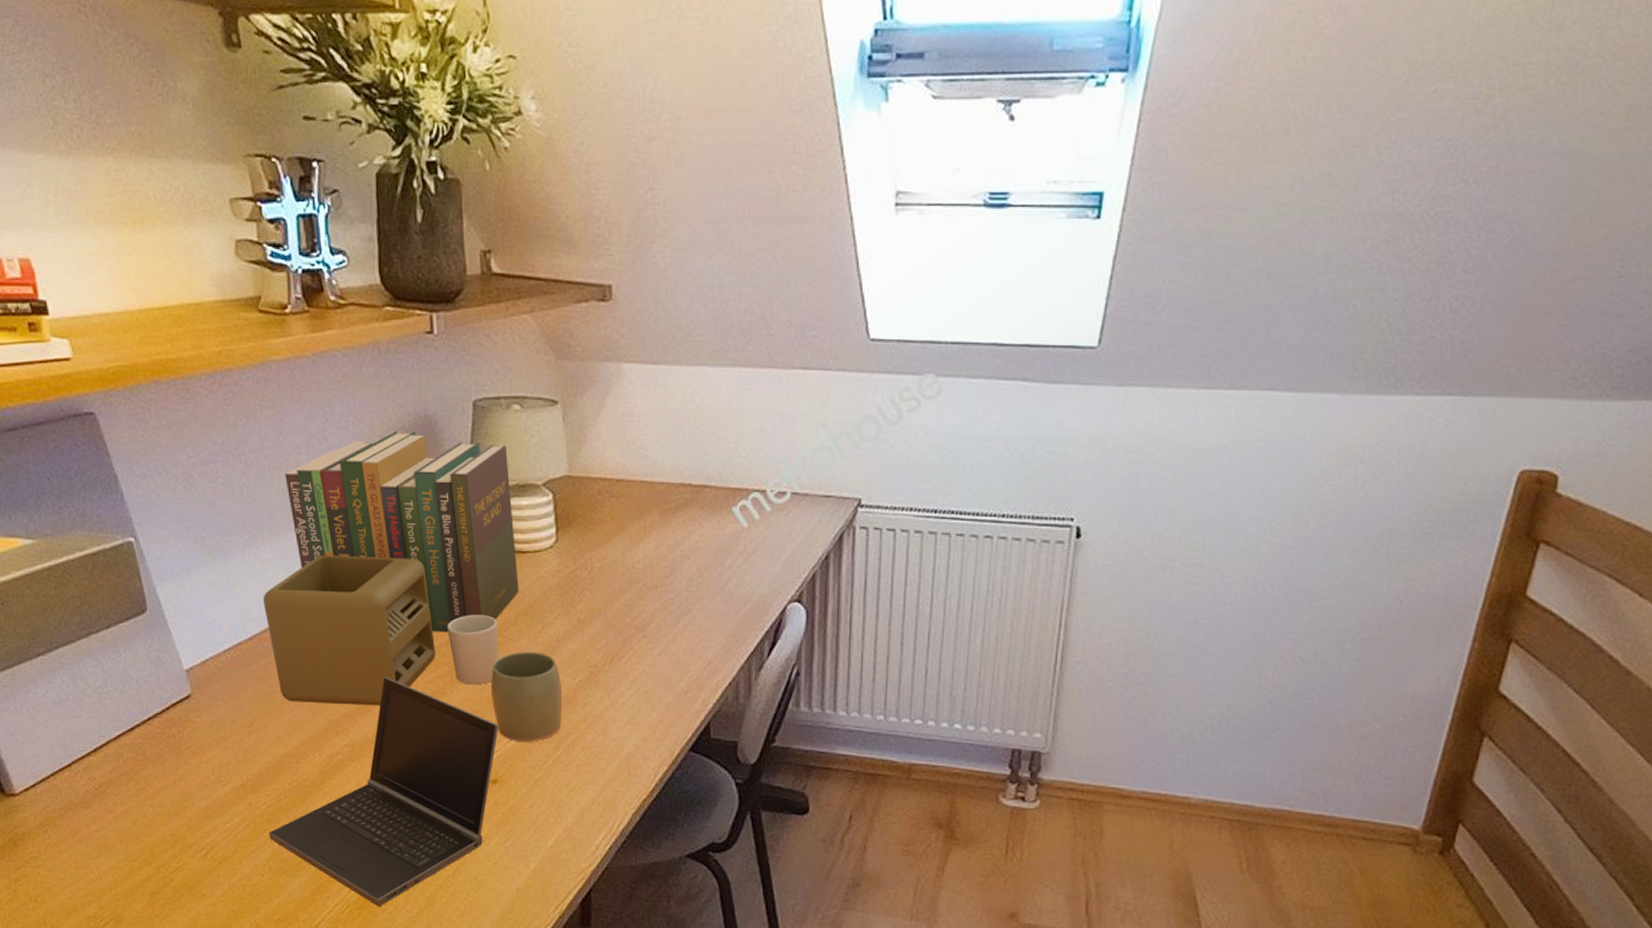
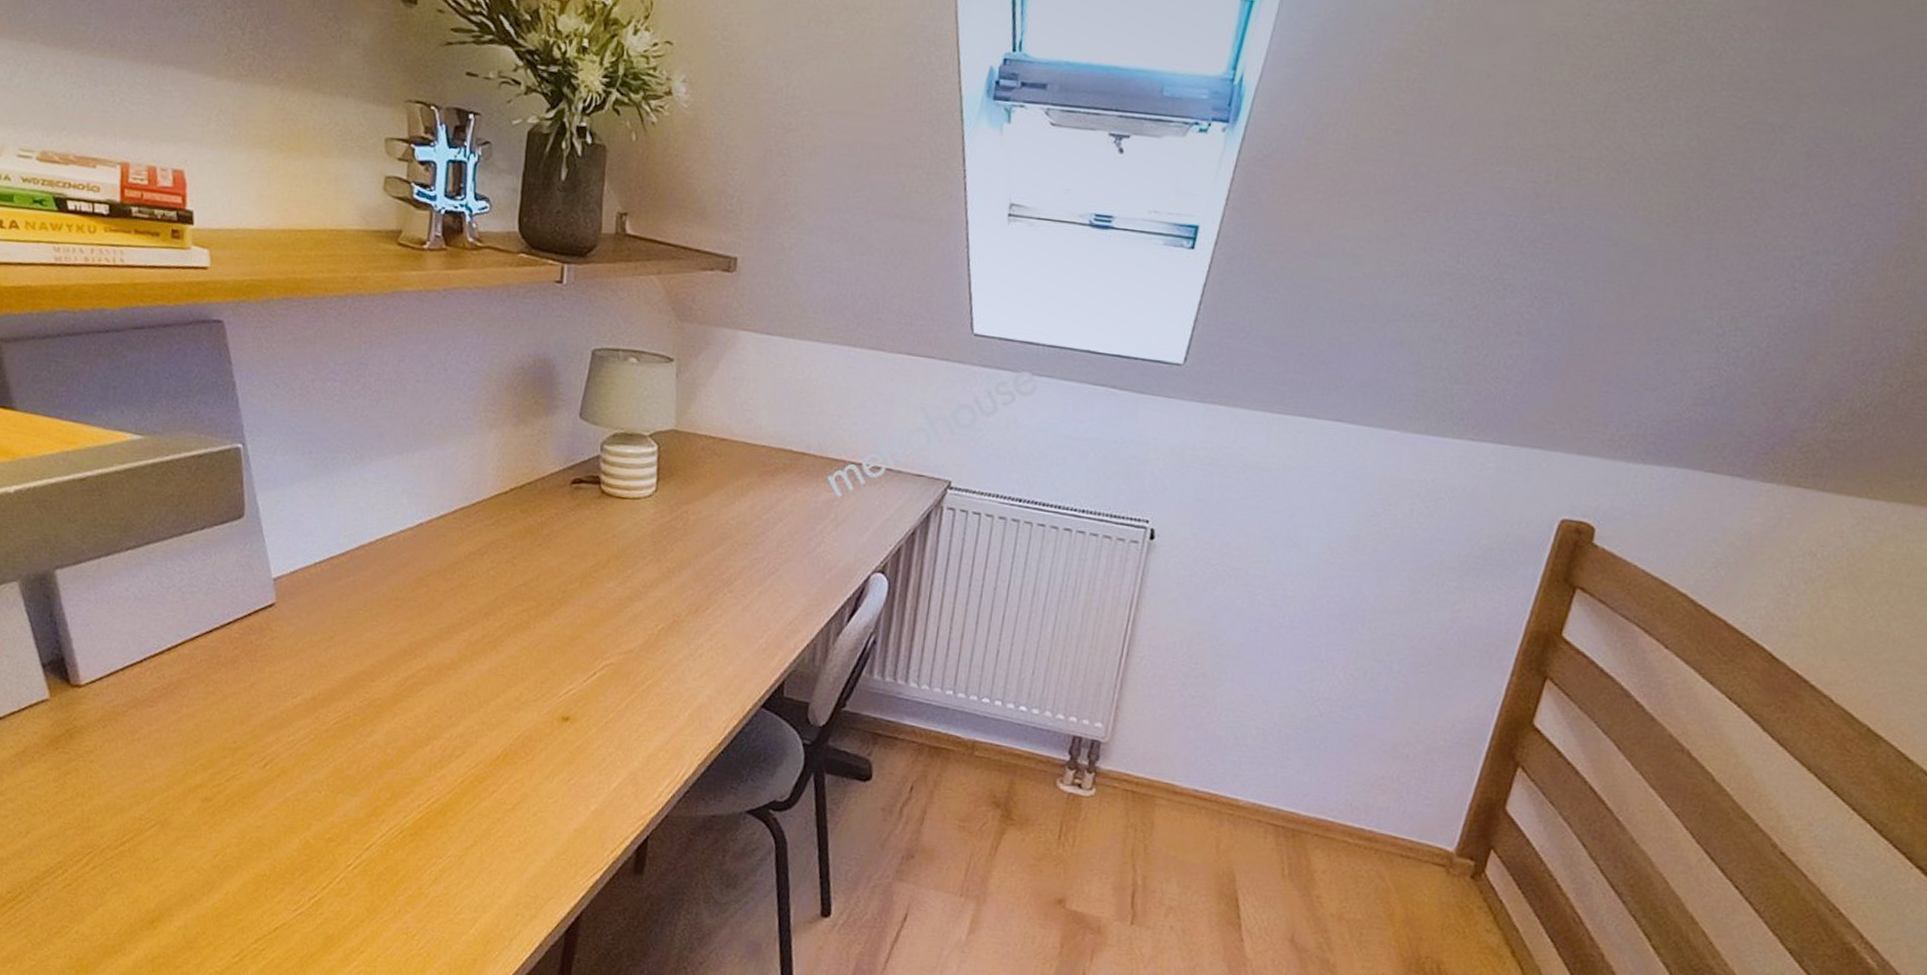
desk organizer: present [263,555,436,706] -> none [360,480,526,633]
laptop computer: present [268,676,499,907] -> none [332,604,577,835]
books: present [285,431,519,633] -> none [400,370,619,568]
mug: present [447,614,498,685] -> none [538,552,589,622]
mug: present [491,652,563,742] -> none [573,593,644,684]

